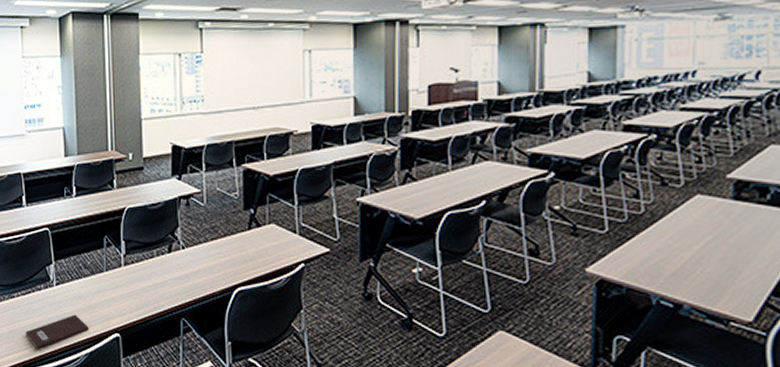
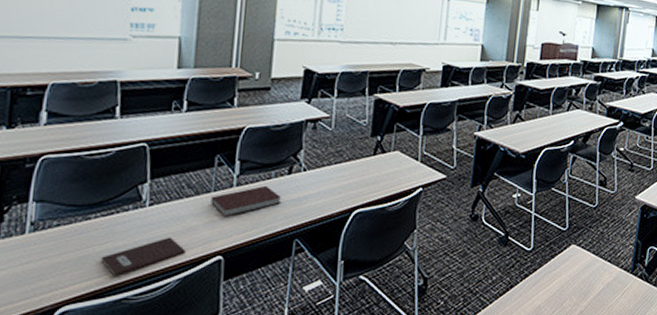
notebook: none [104,264,166,296] -> present [211,185,282,217]

